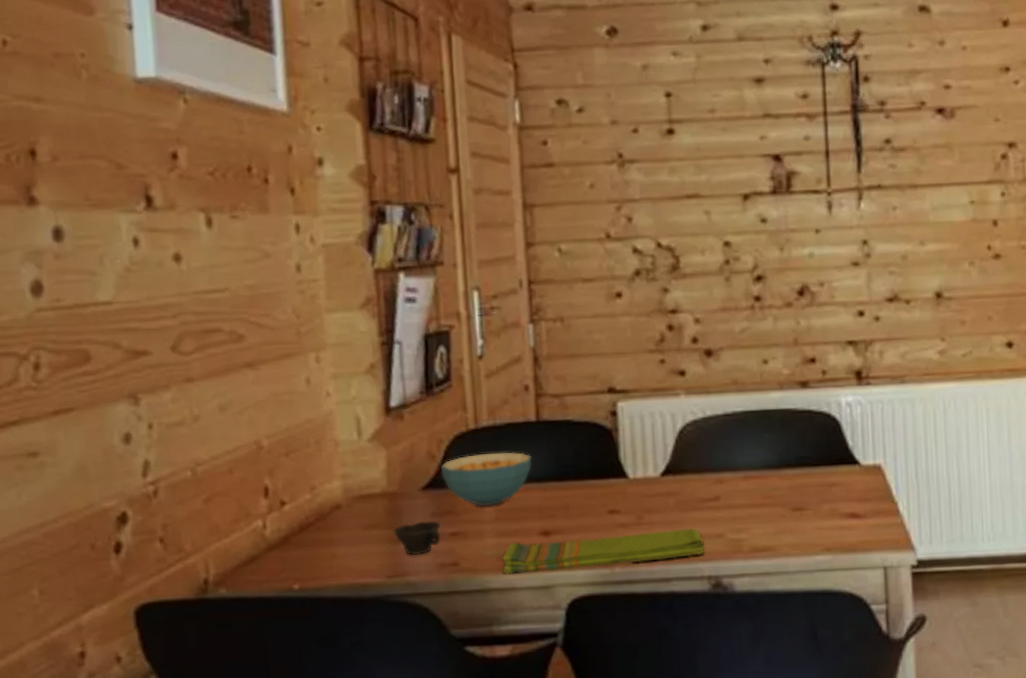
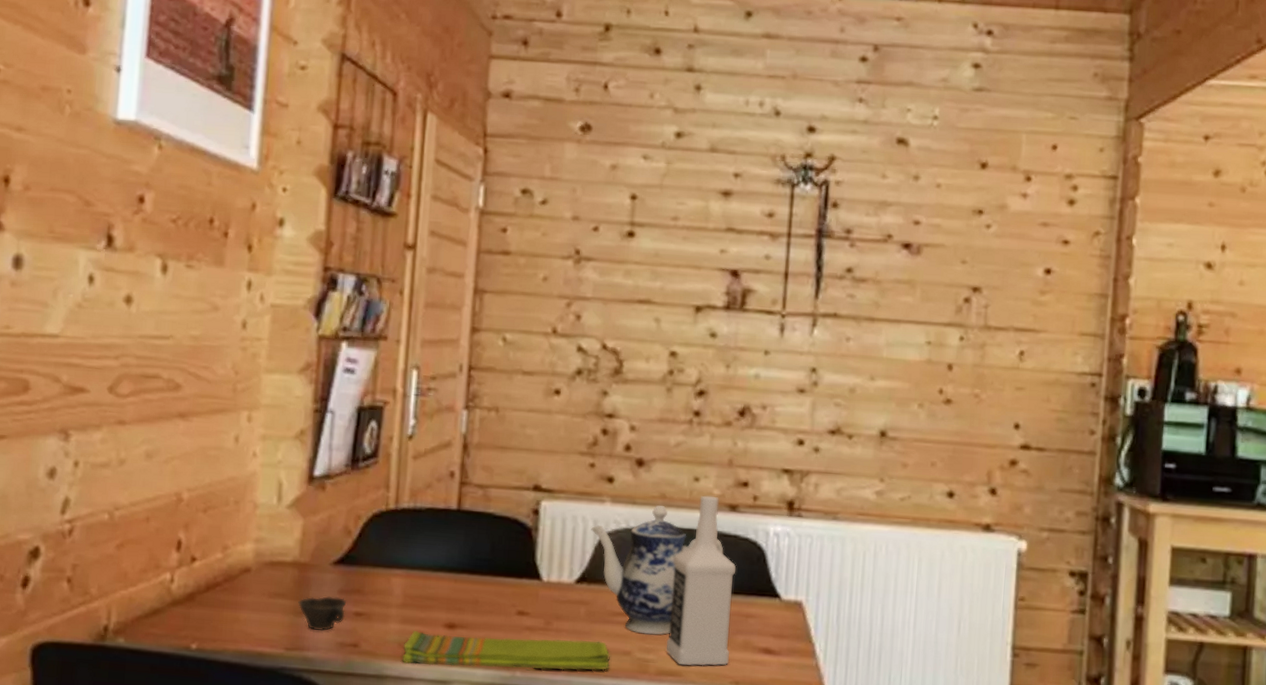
cereal bowl: present [440,451,532,507] -> none [354,535,448,590]
teapot: none [669,391,800,516] -> present [591,505,724,635]
vodka: none [753,375,818,540] -> present [666,495,737,666]

